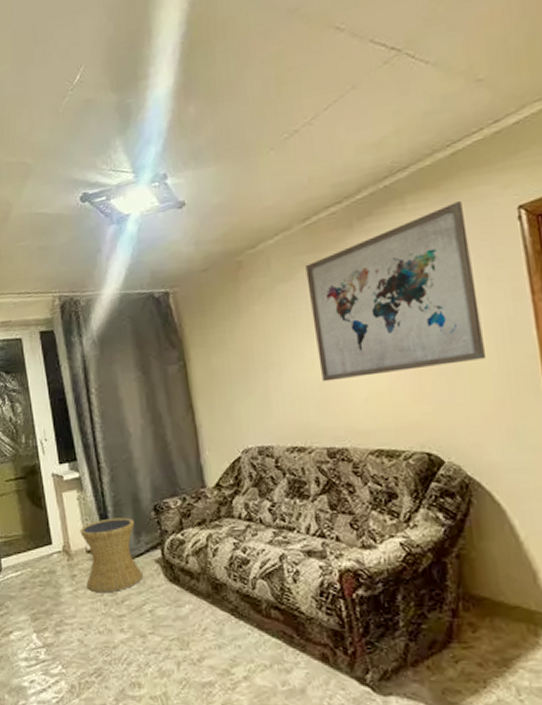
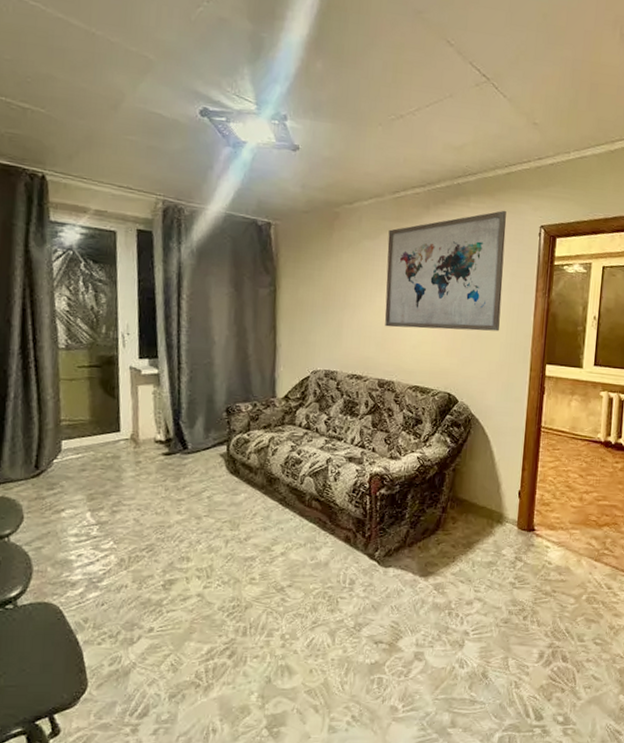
side table: present [80,517,143,592] -> none [150,414,206,479]

